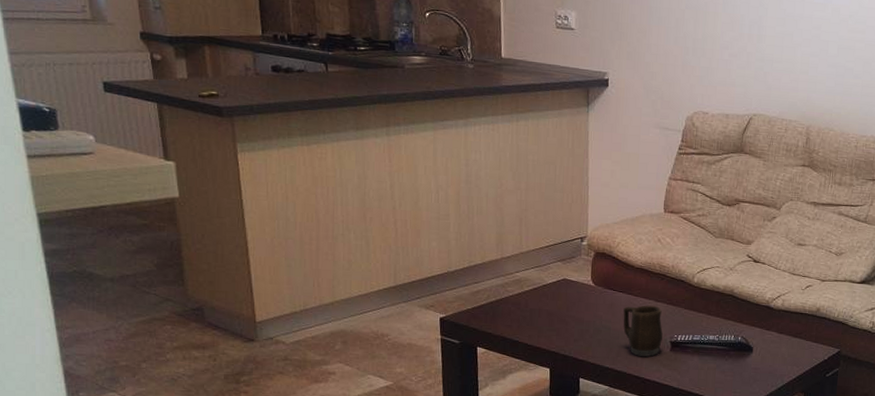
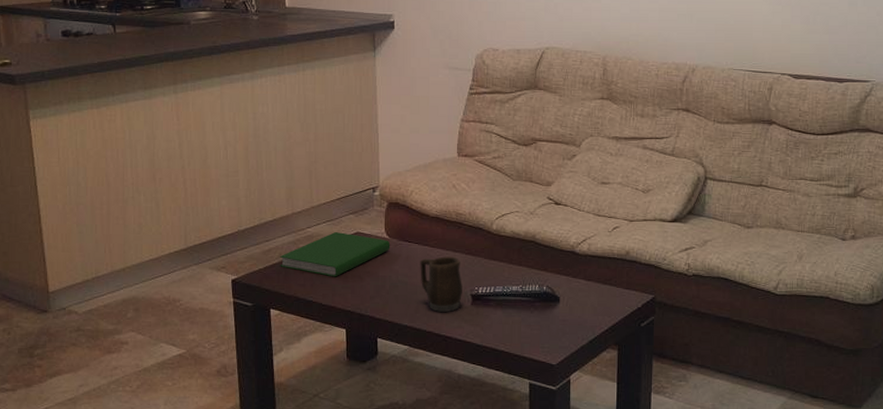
hardcover book: none [488,278,596,320] -> present [280,232,391,277]

